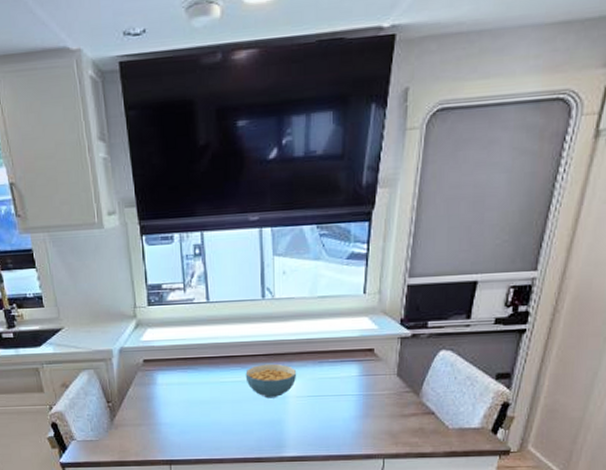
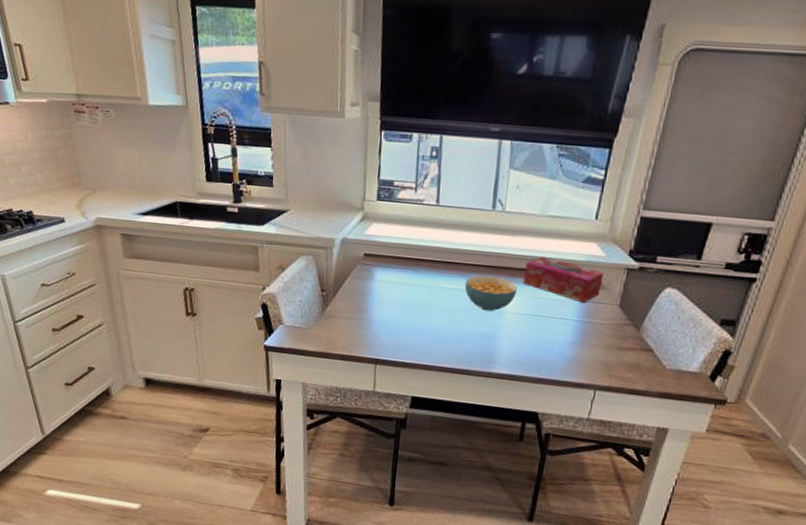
tissue box: none [301,338,379,378] -> present [523,257,604,304]

